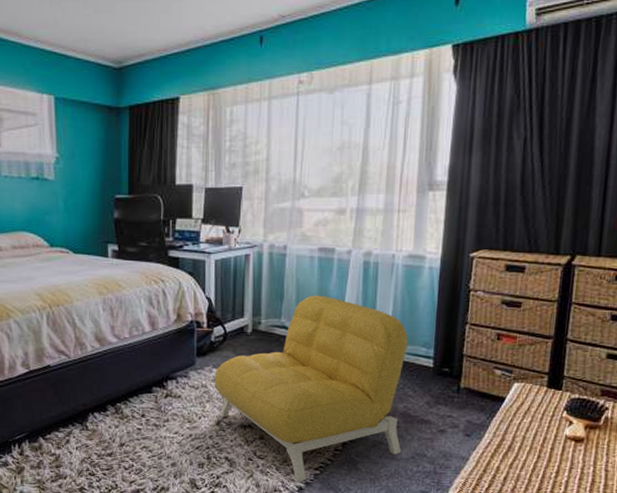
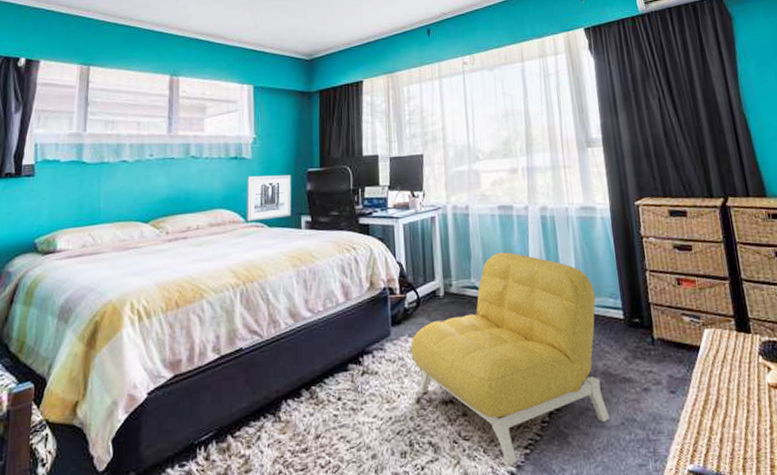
wall art: none [50,198,98,247] -> present [246,175,292,222]

